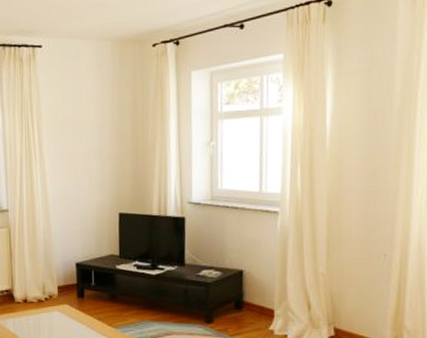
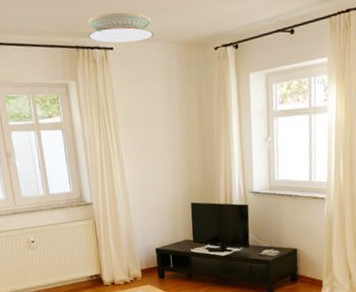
ceiling light: none [16,9,86,41] -> present [88,12,154,44]

